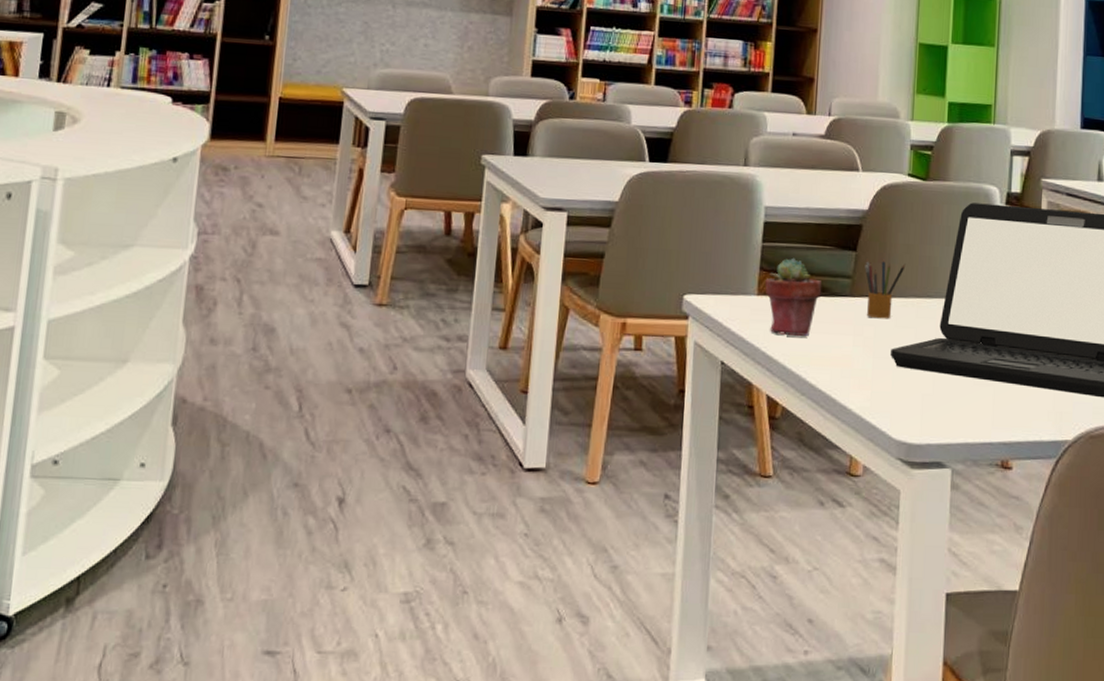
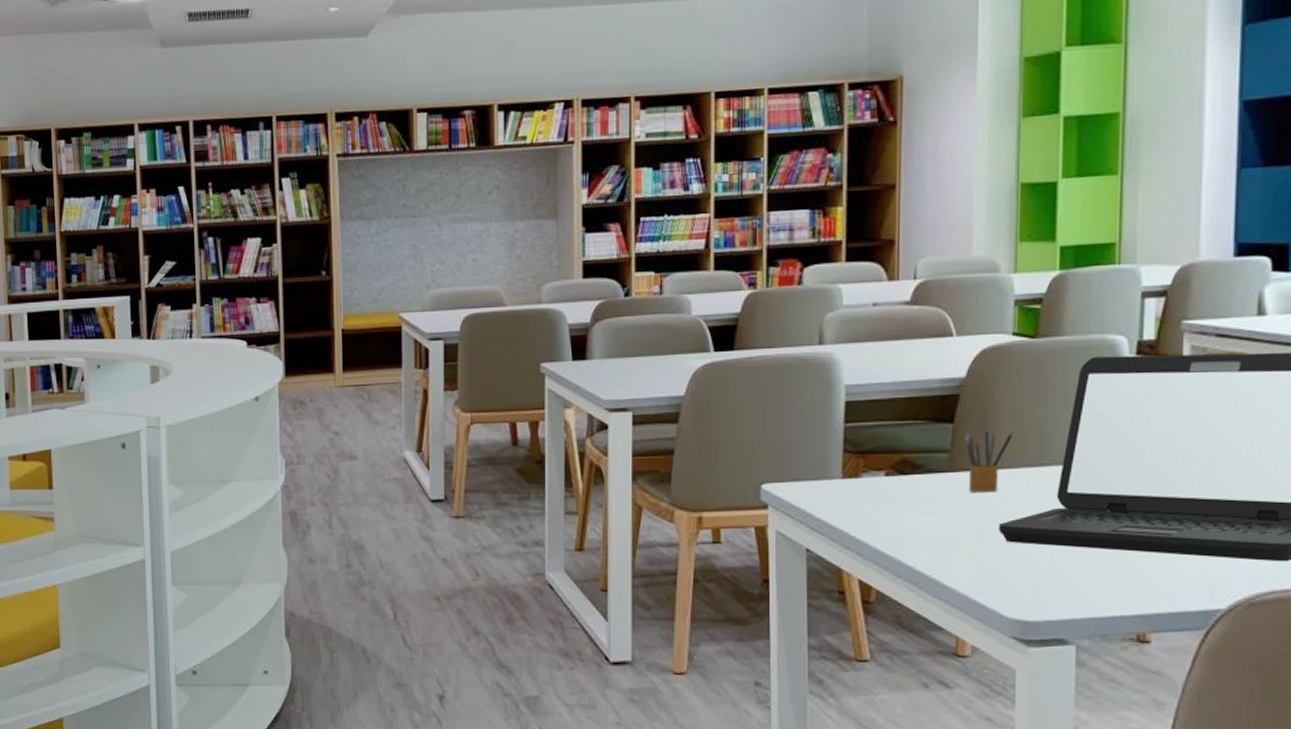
potted succulent: present [765,257,822,336] -> none [850,436,916,517]

